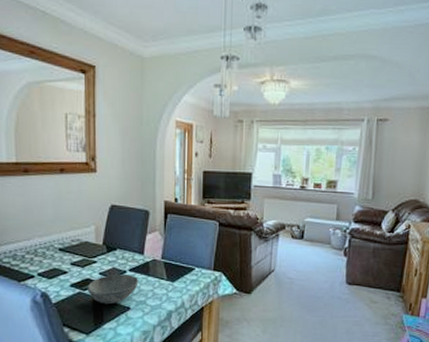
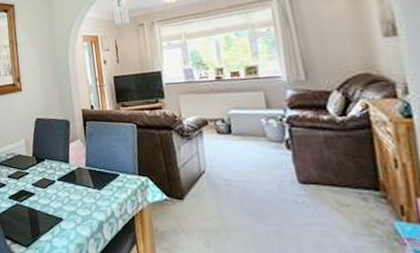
bowl: present [87,274,138,305] -> none [23,184,68,216]

